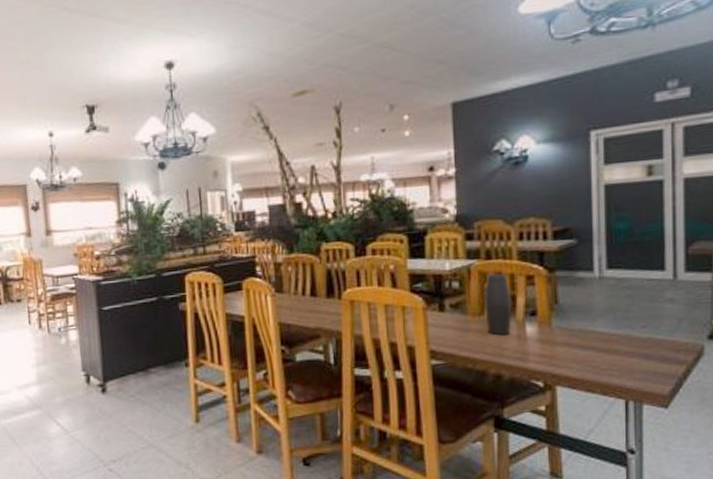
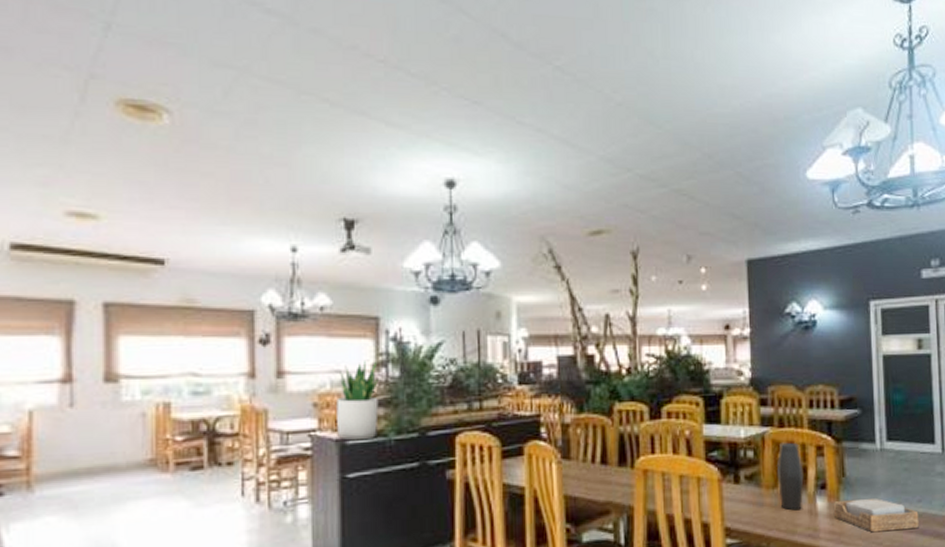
planter: none [91,218,123,282] -> present [337,361,380,441]
napkin holder: none [544,324,643,357] -> present [833,498,919,533]

